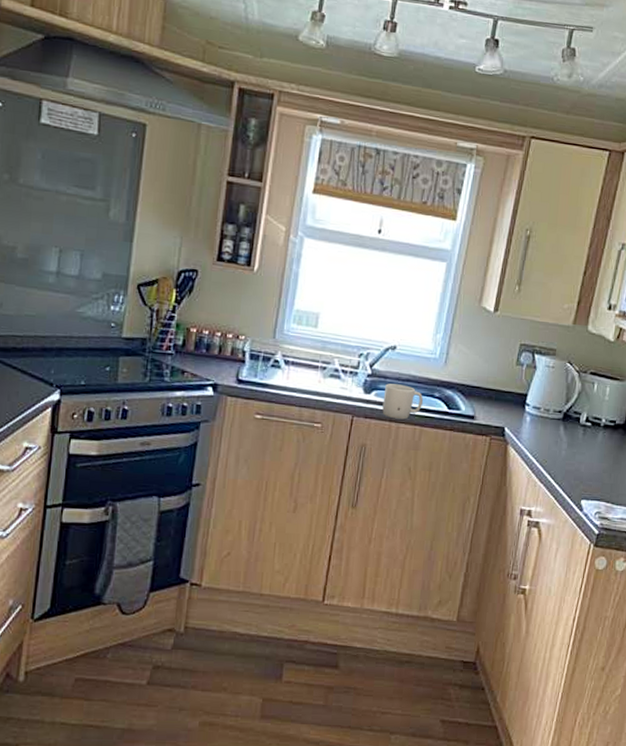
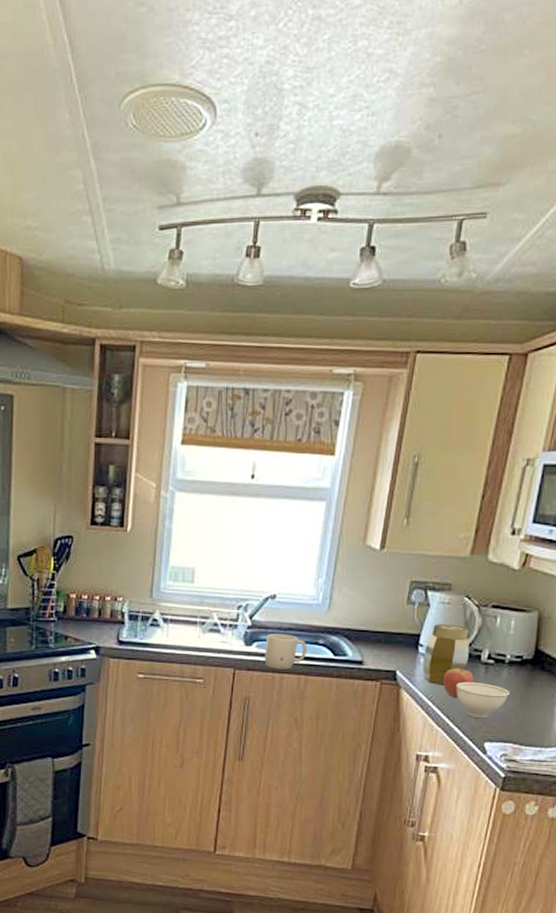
jar: none [528,386,571,444] -> present [423,624,470,685]
fruit: none [546,423,574,457] -> present [443,662,474,698]
bowl: none [557,441,605,478] -> present [456,681,511,719]

